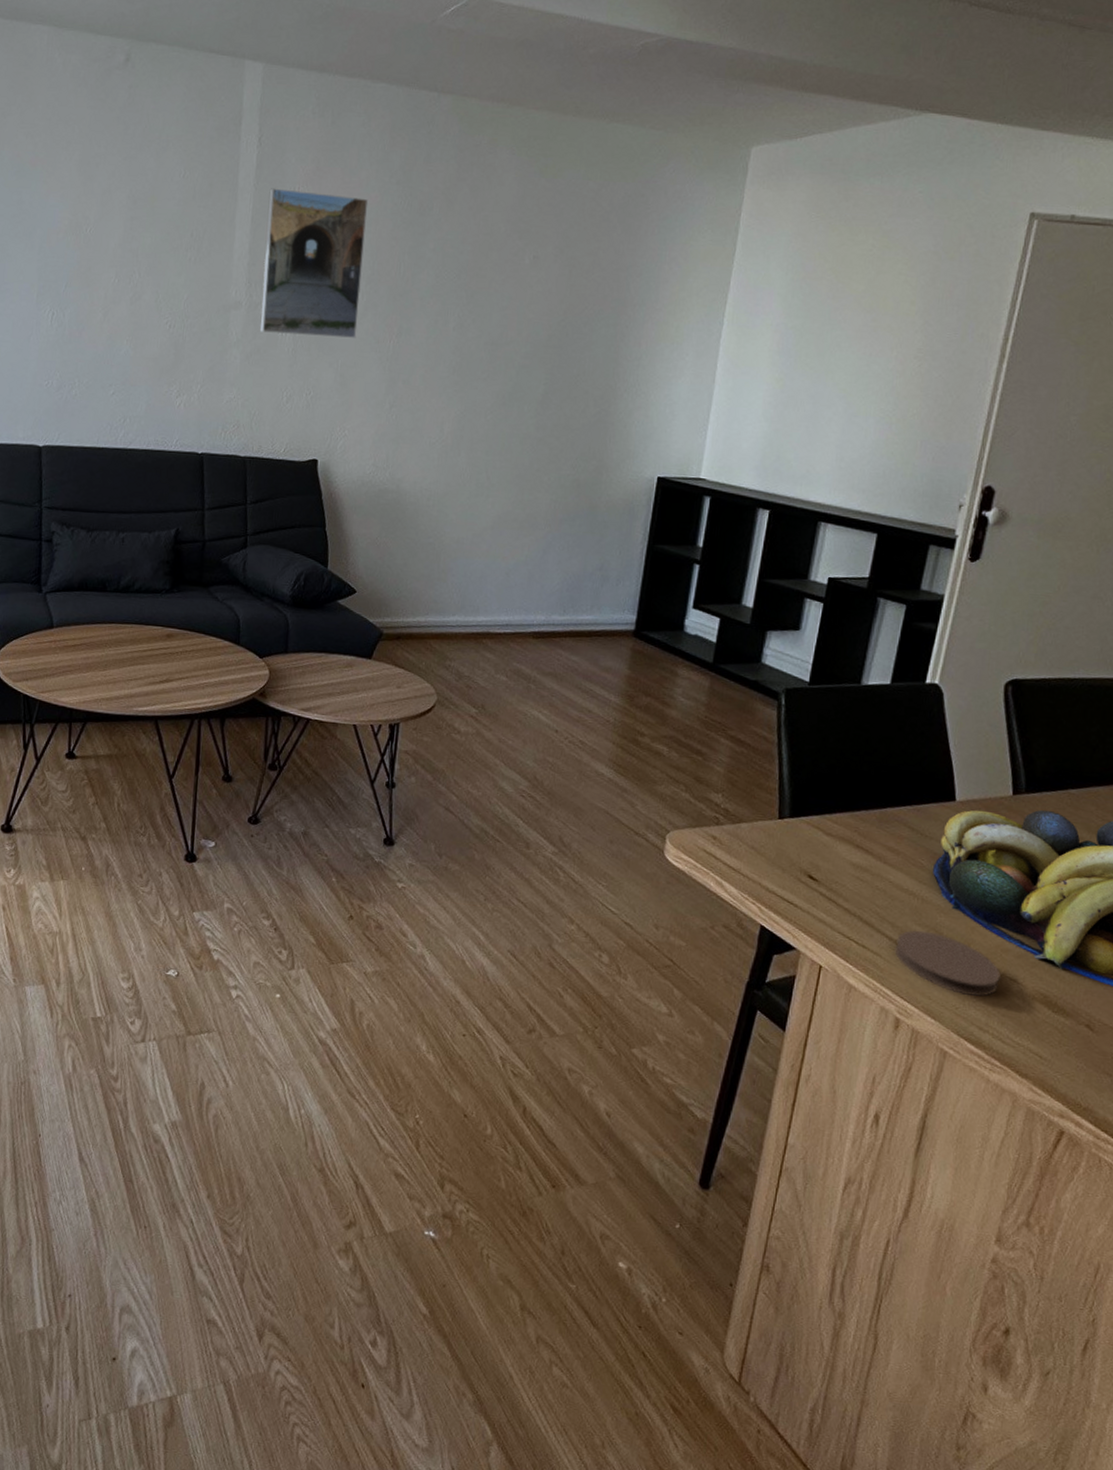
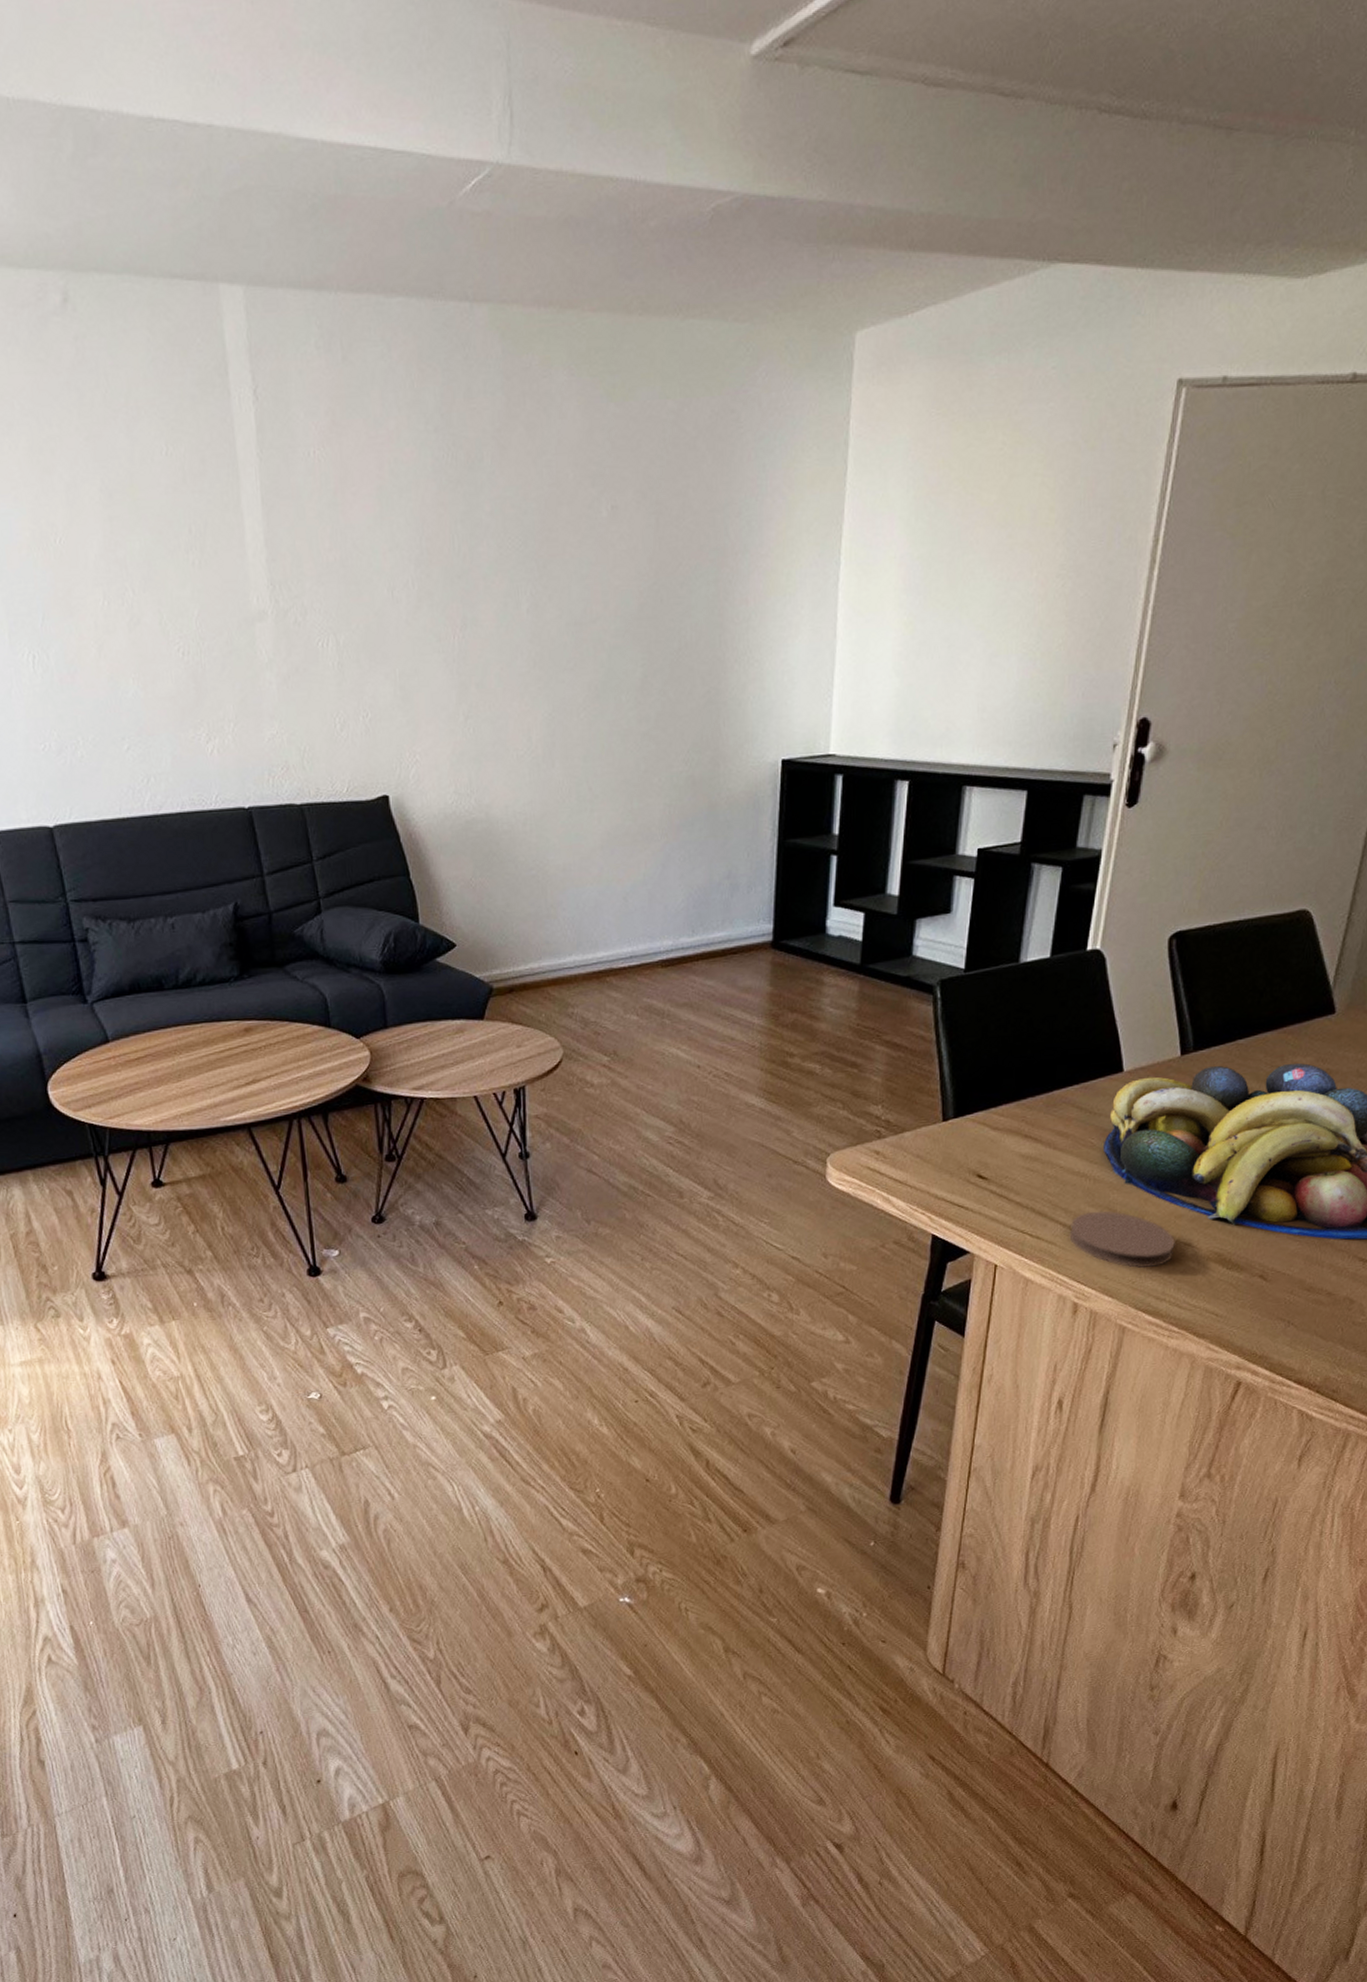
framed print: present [259,188,369,338] -> none [278,455,413,646]

